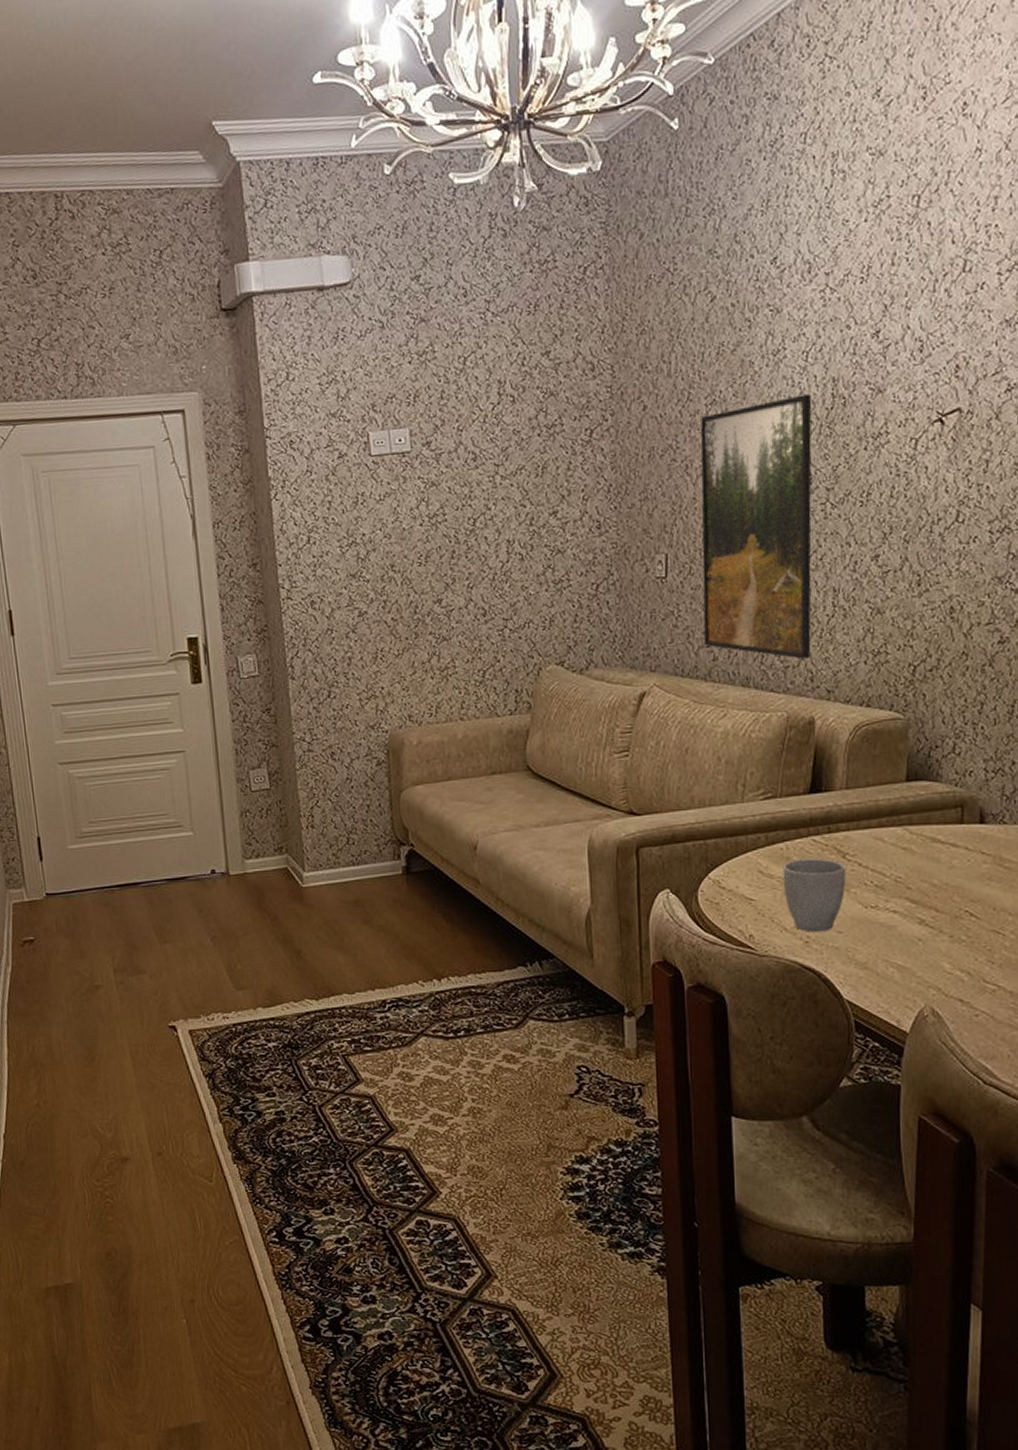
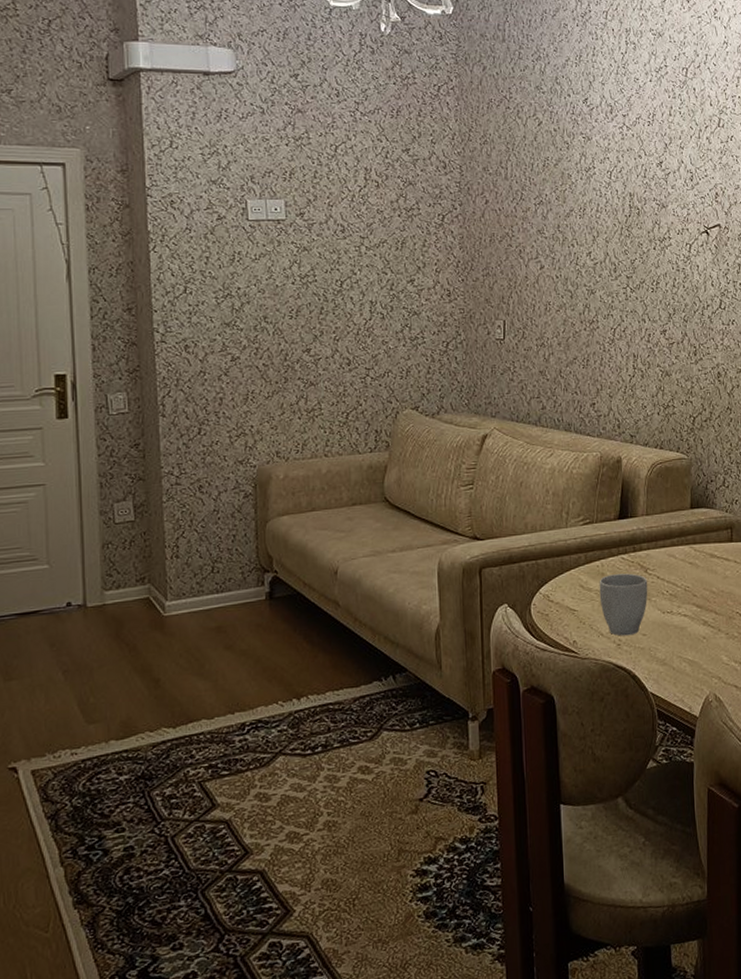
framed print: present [700,394,812,659] -> none [531,204,618,410]

